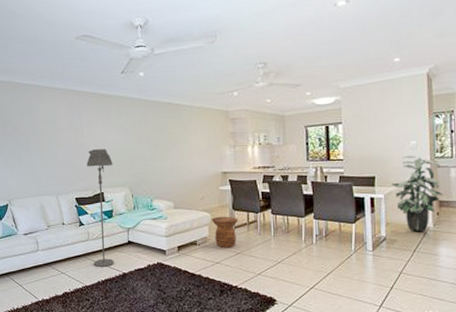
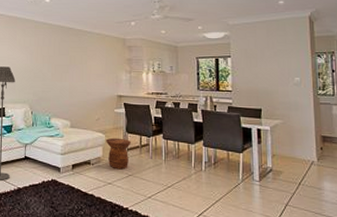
indoor plant: present [391,155,444,232] -> none [277,91,327,166]

